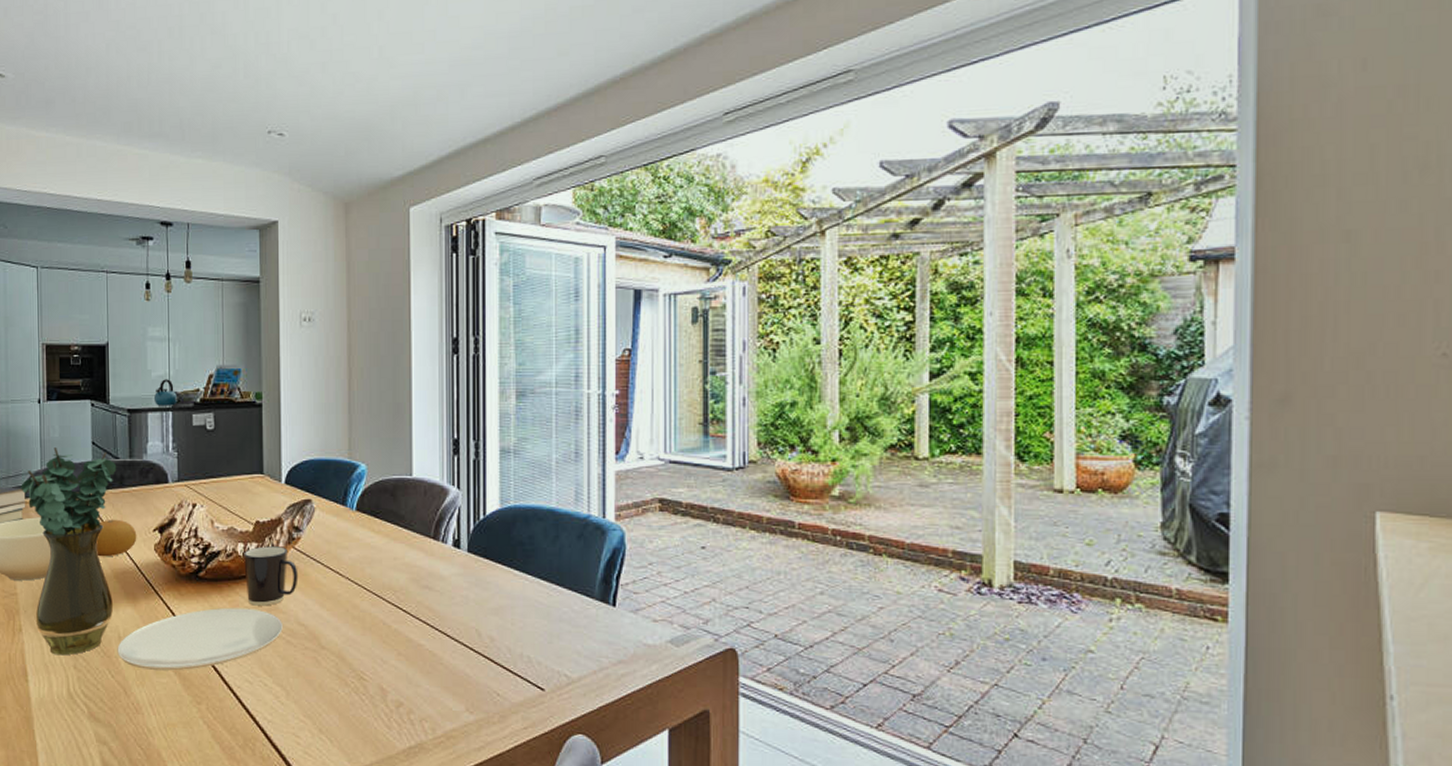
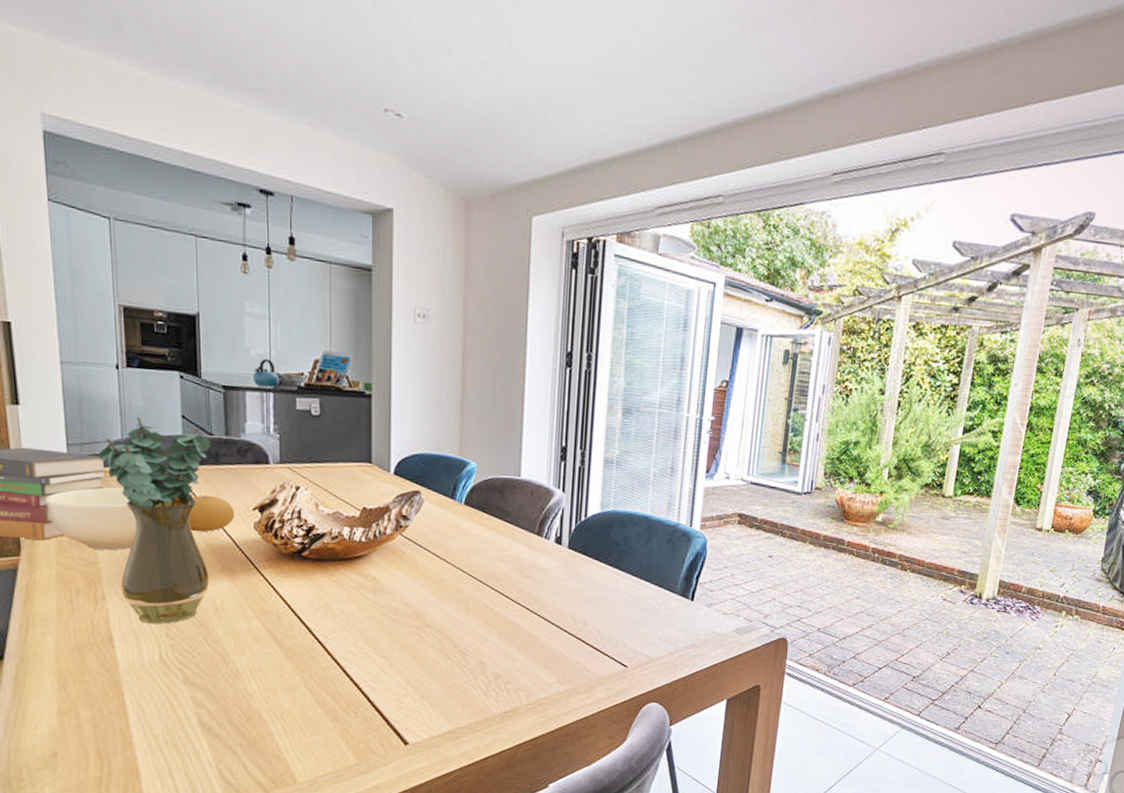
plate: present [117,607,283,671] -> none [214,586,388,642]
mug: present [244,546,299,606] -> none [350,531,405,587]

